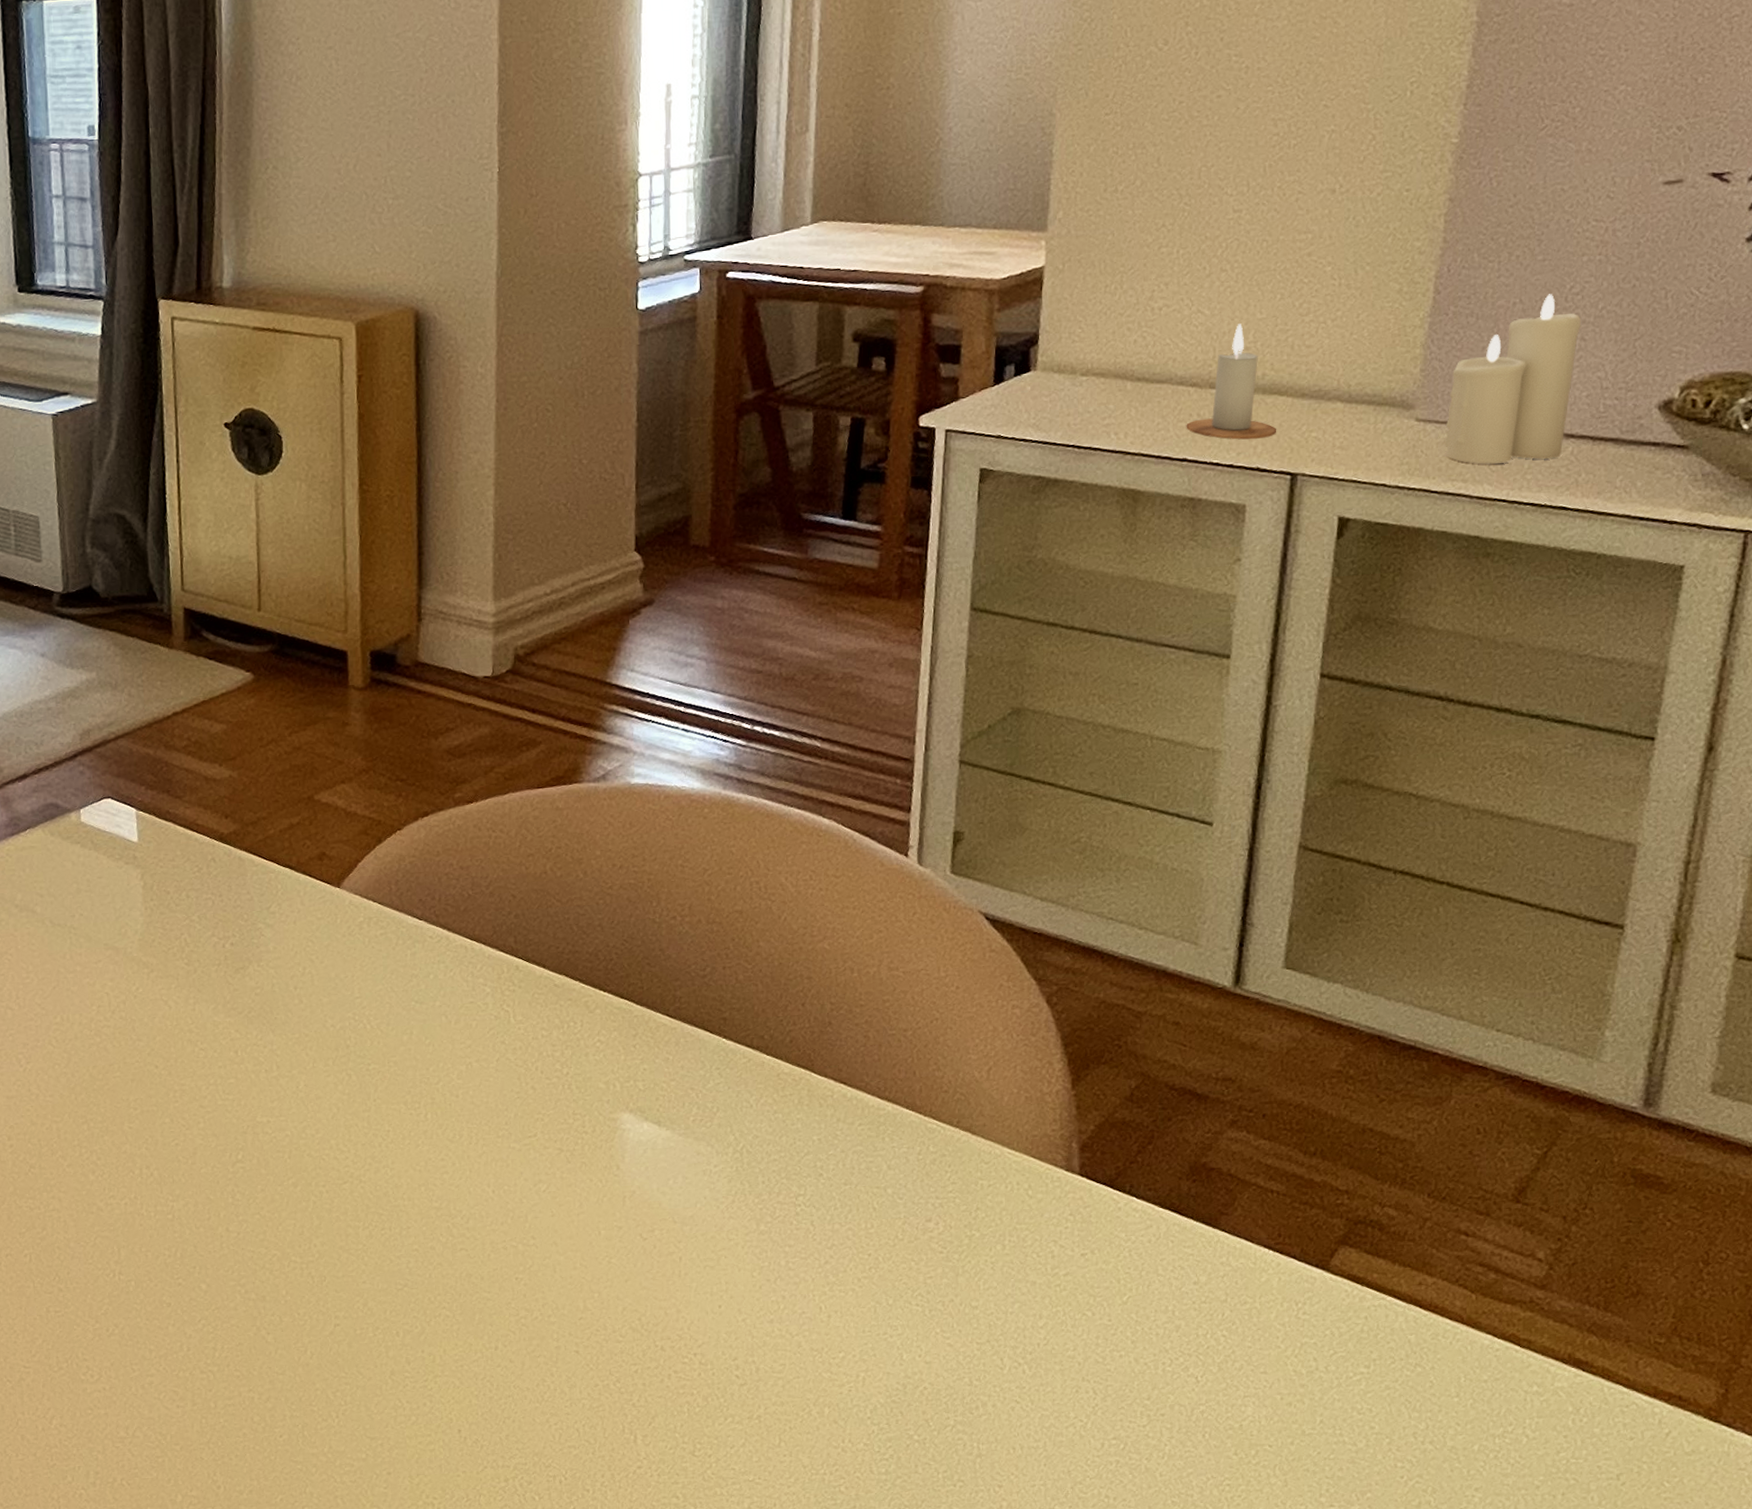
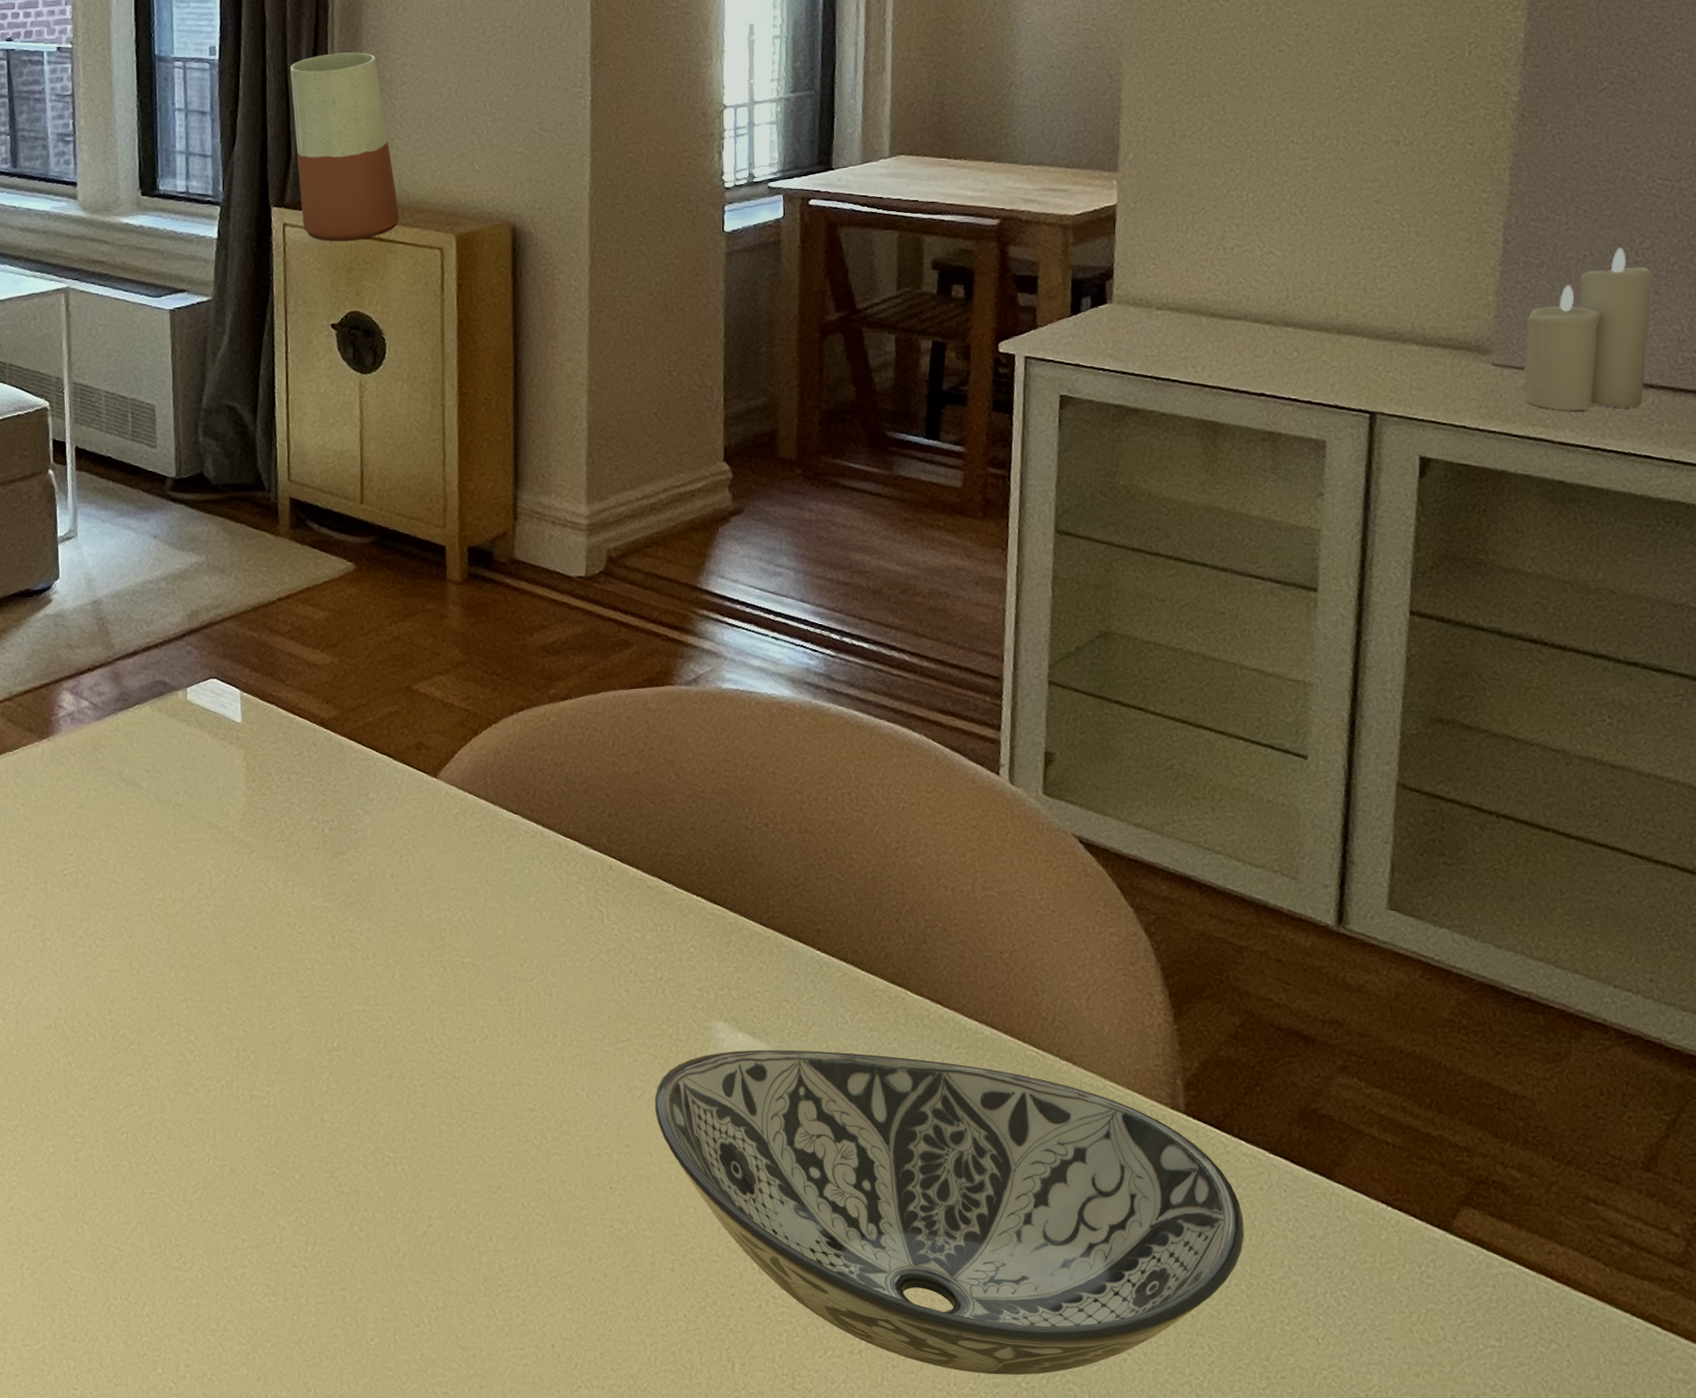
vase: none [175,127,296,334] -> present [289,52,400,242]
decorative bowl: none [560,1135,1132,1430] -> present [654,1050,1245,1375]
candle: present [1186,323,1276,440] -> none [1263,265,1353,378]

